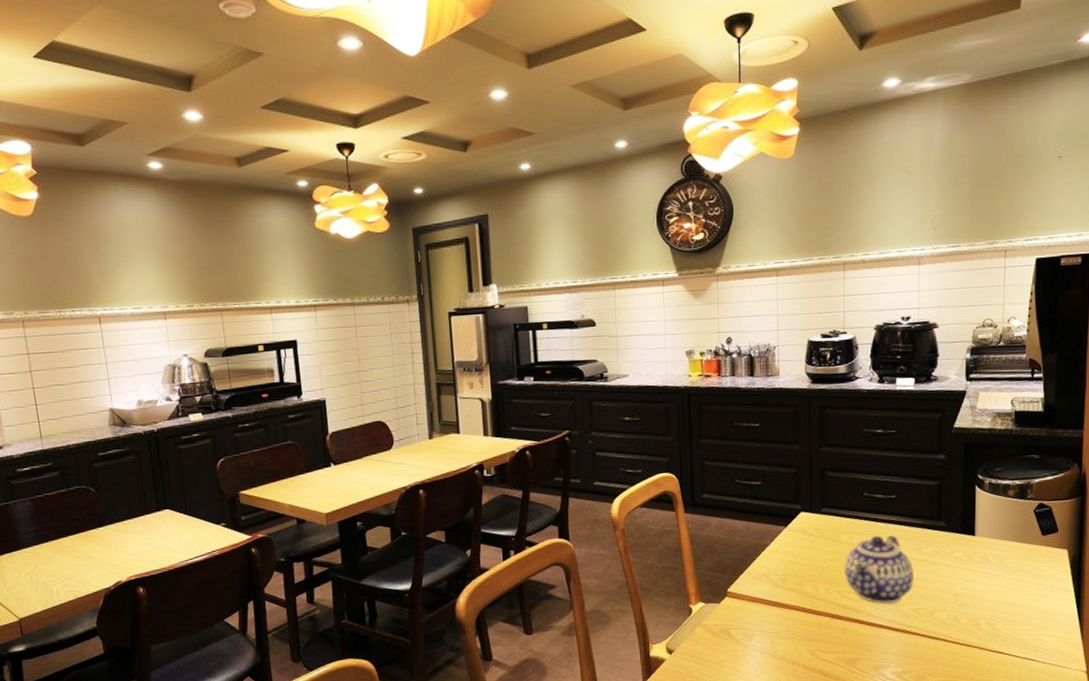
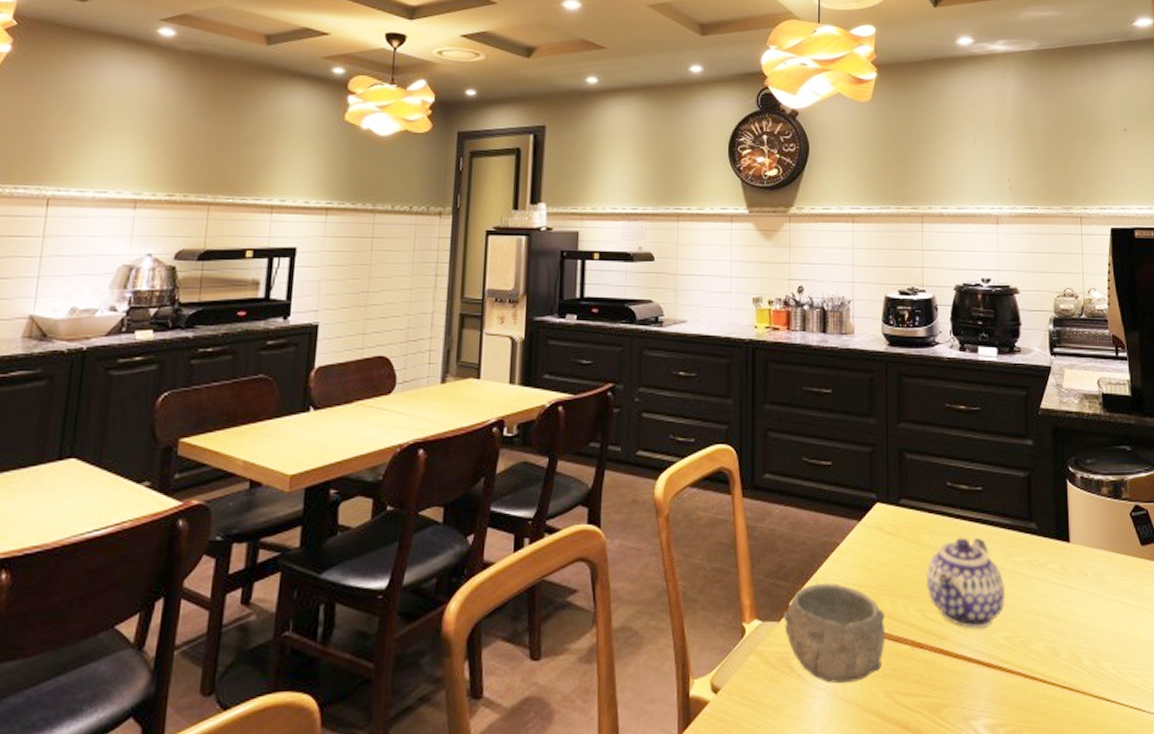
bowl: none [723,574,809,645] -> present [784,583,886,683]

